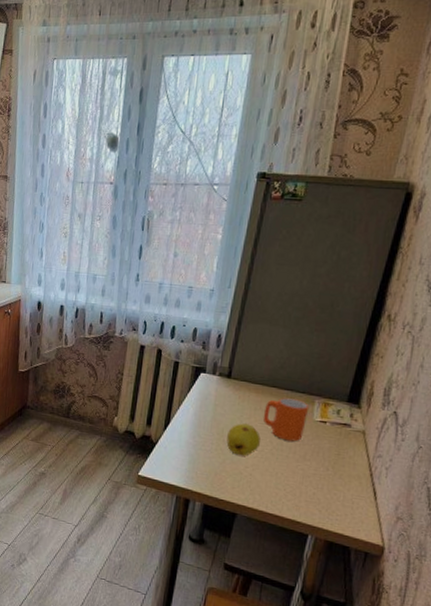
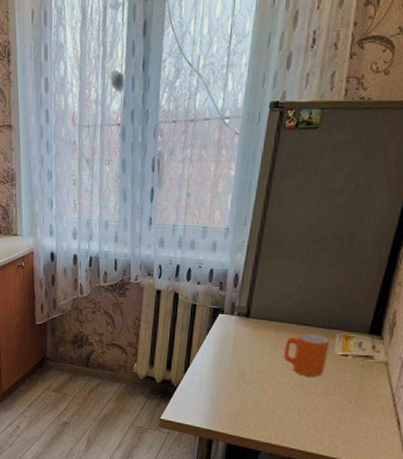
fruit: present [226,423,261,456] -> none [247,362,282,394]

